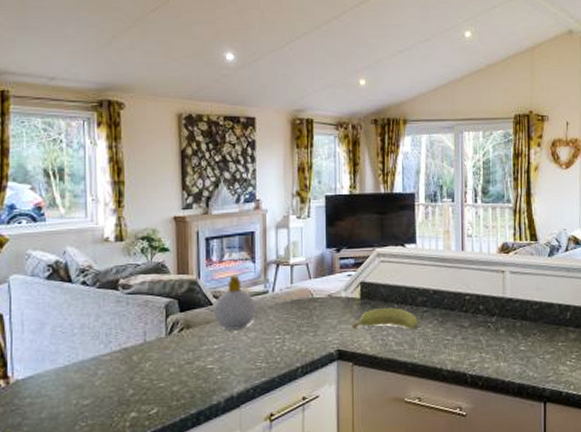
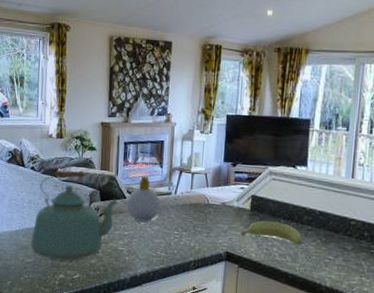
kettle: none [88,278,203,396] -> present [31,170,118,261]

